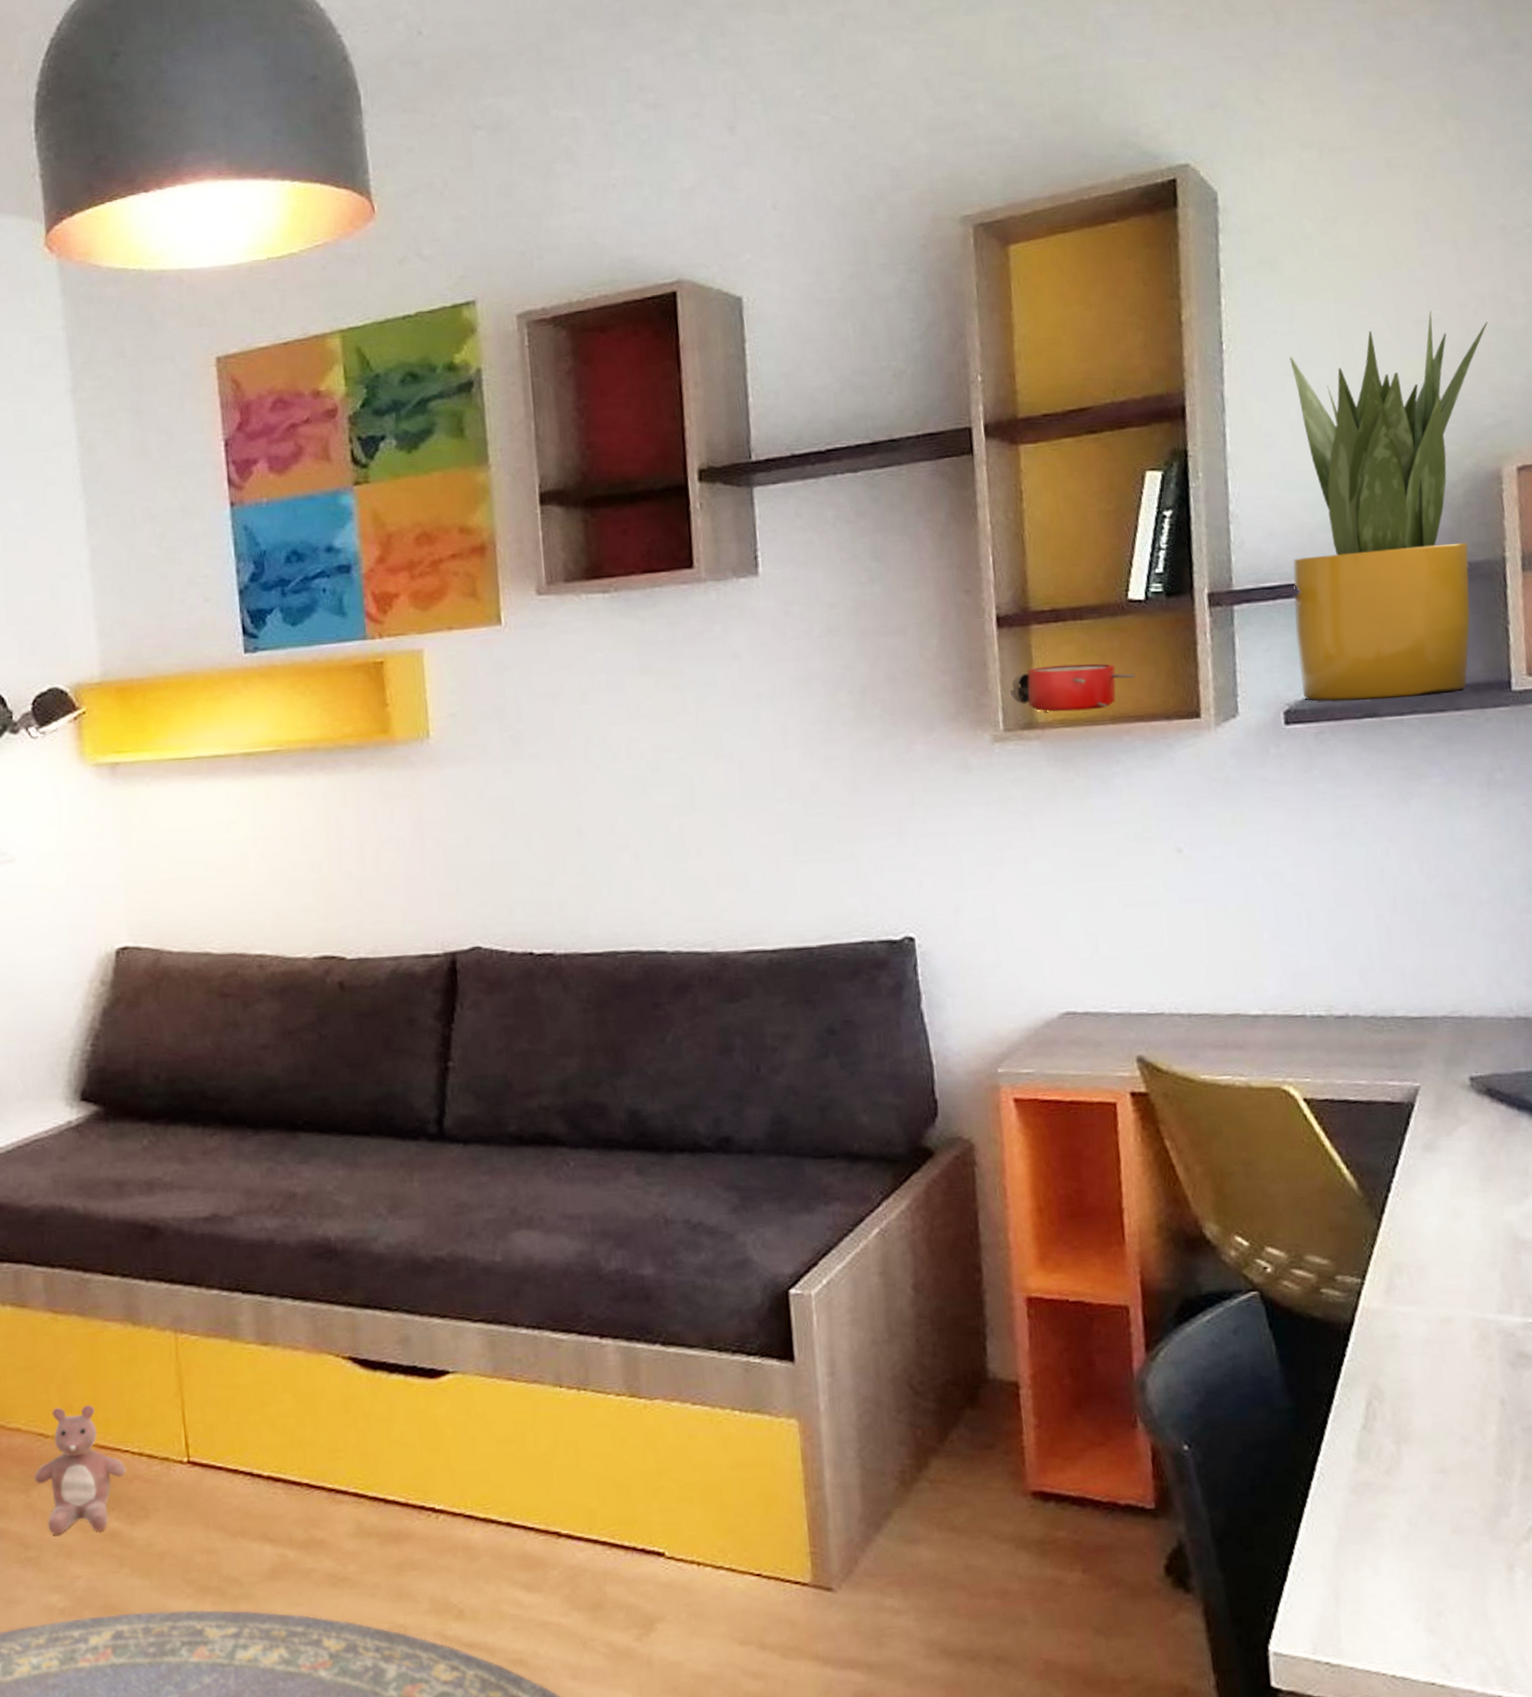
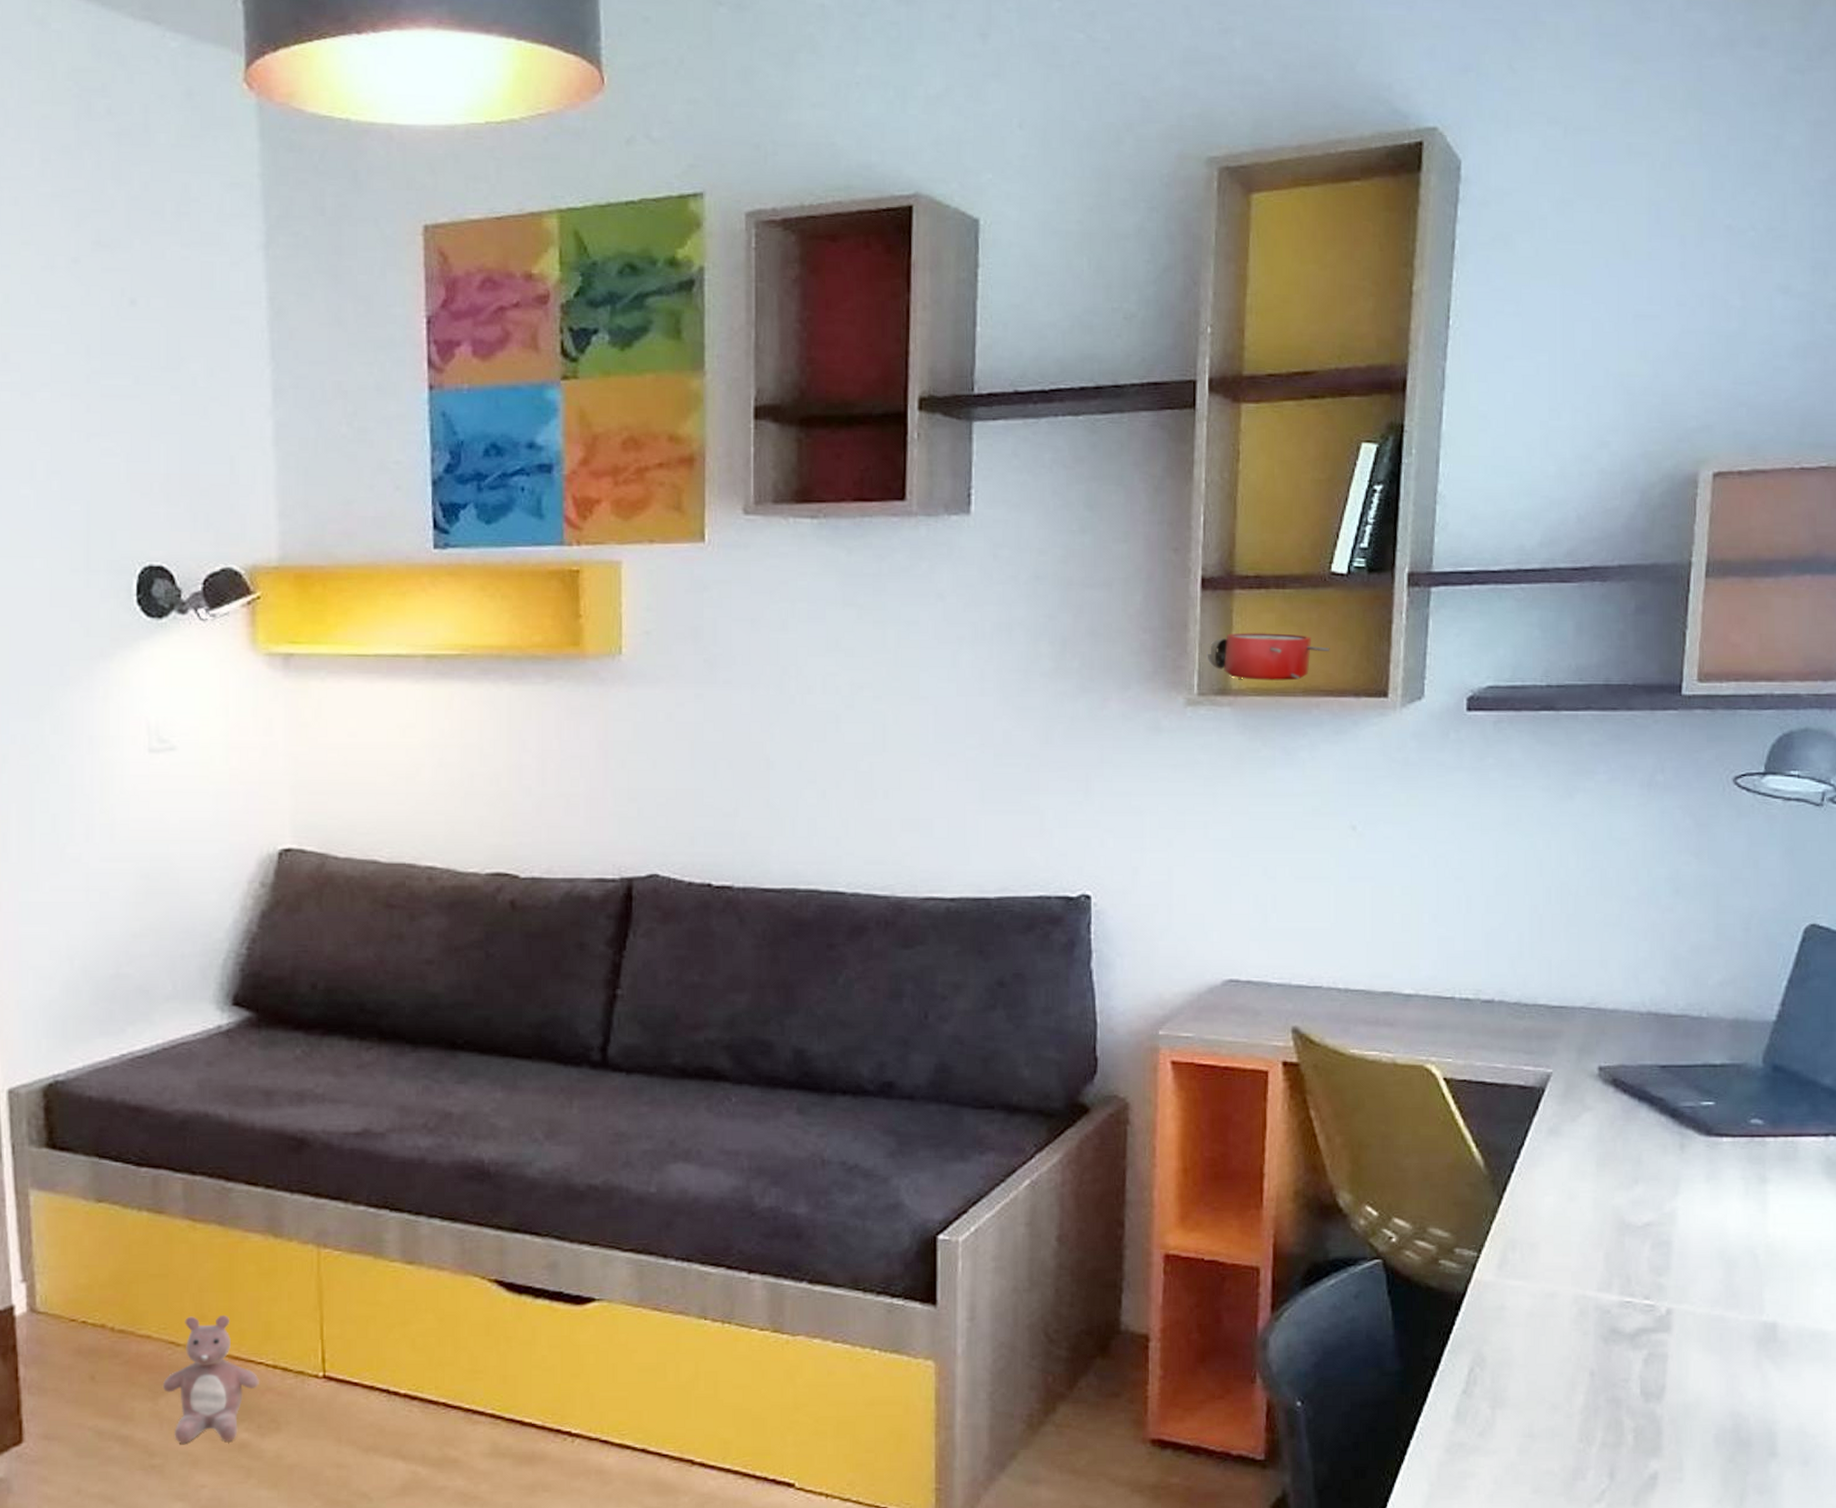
planter: present [1289,310,1488,701] -> none [1487,306,1704,693]

